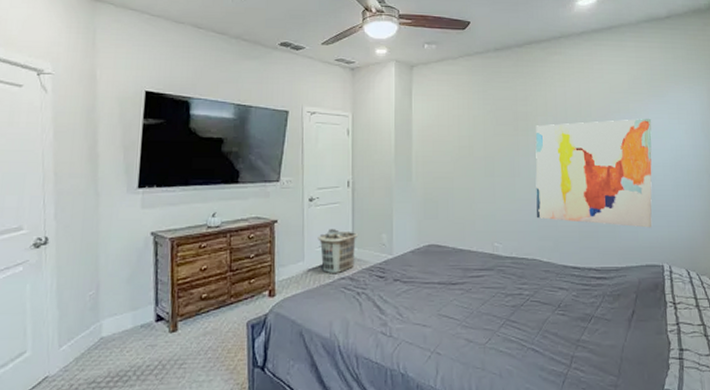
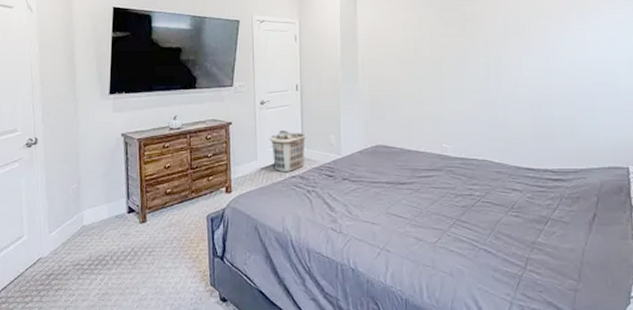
wall art: present [535,118,653,228] -> none [484,13,616,129]

